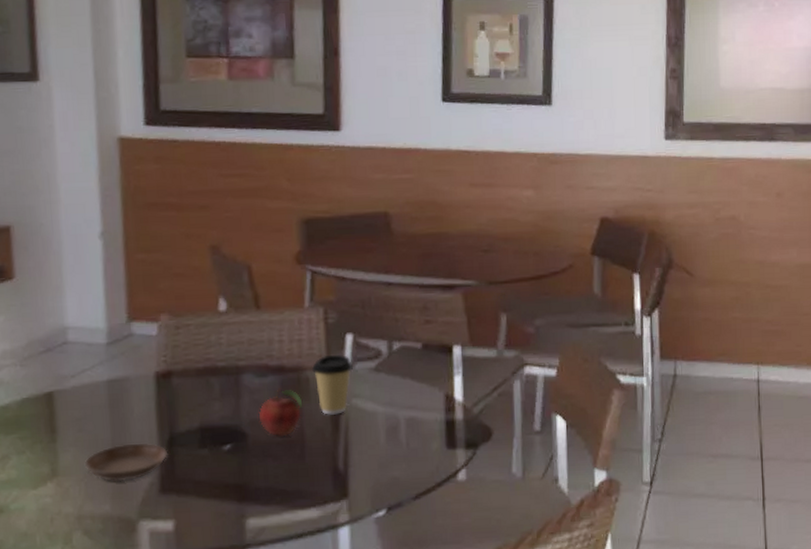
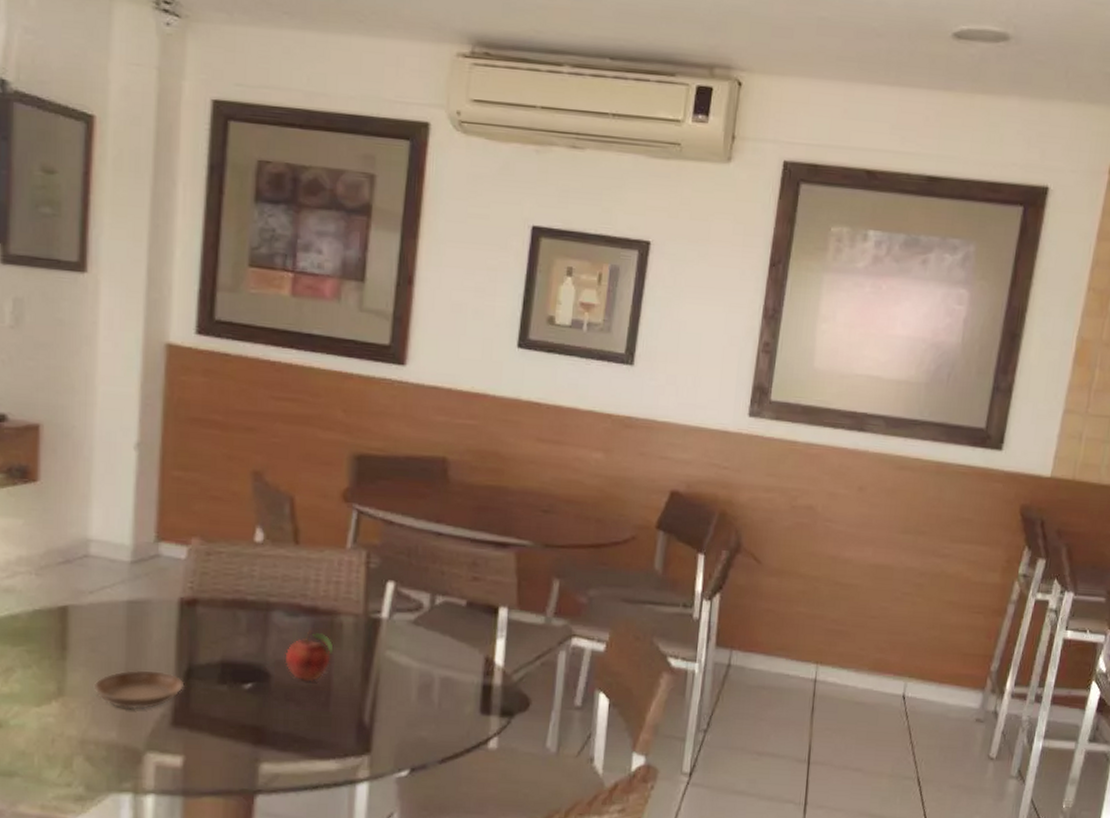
coffee cup: present [312,355,353,415] -> none [347,602,391,665]

